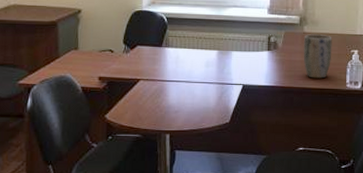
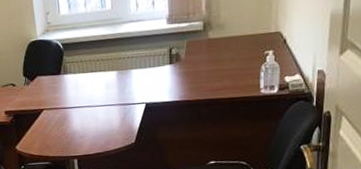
plant pot: present [303,34,332,79] -> none [208,38,243,88]

